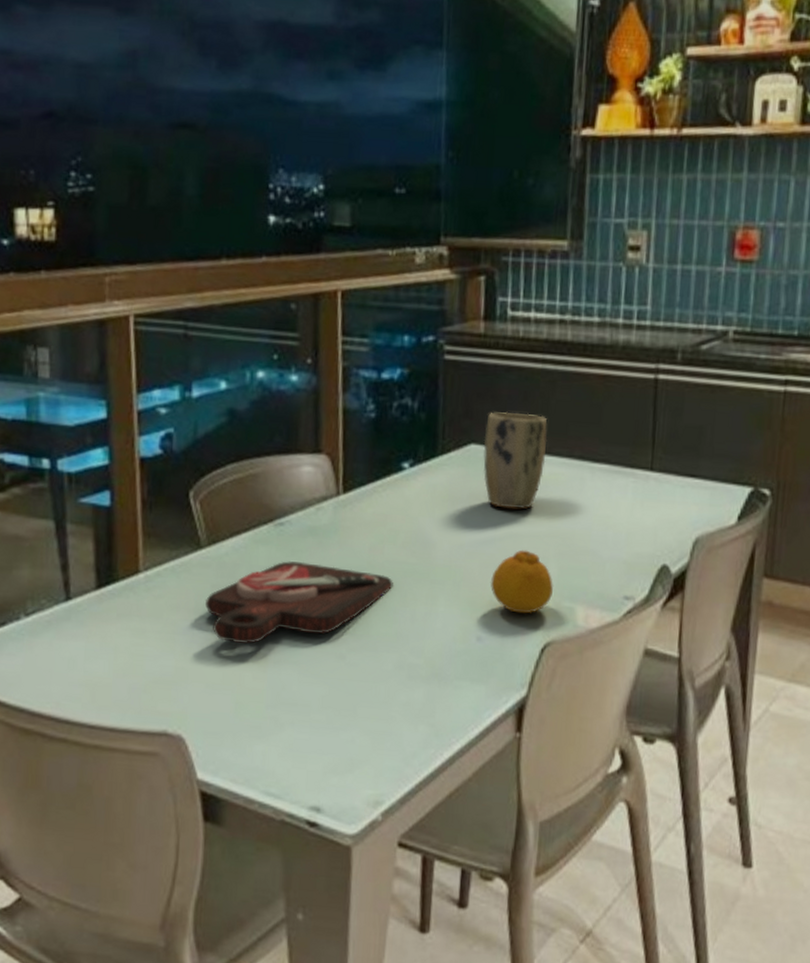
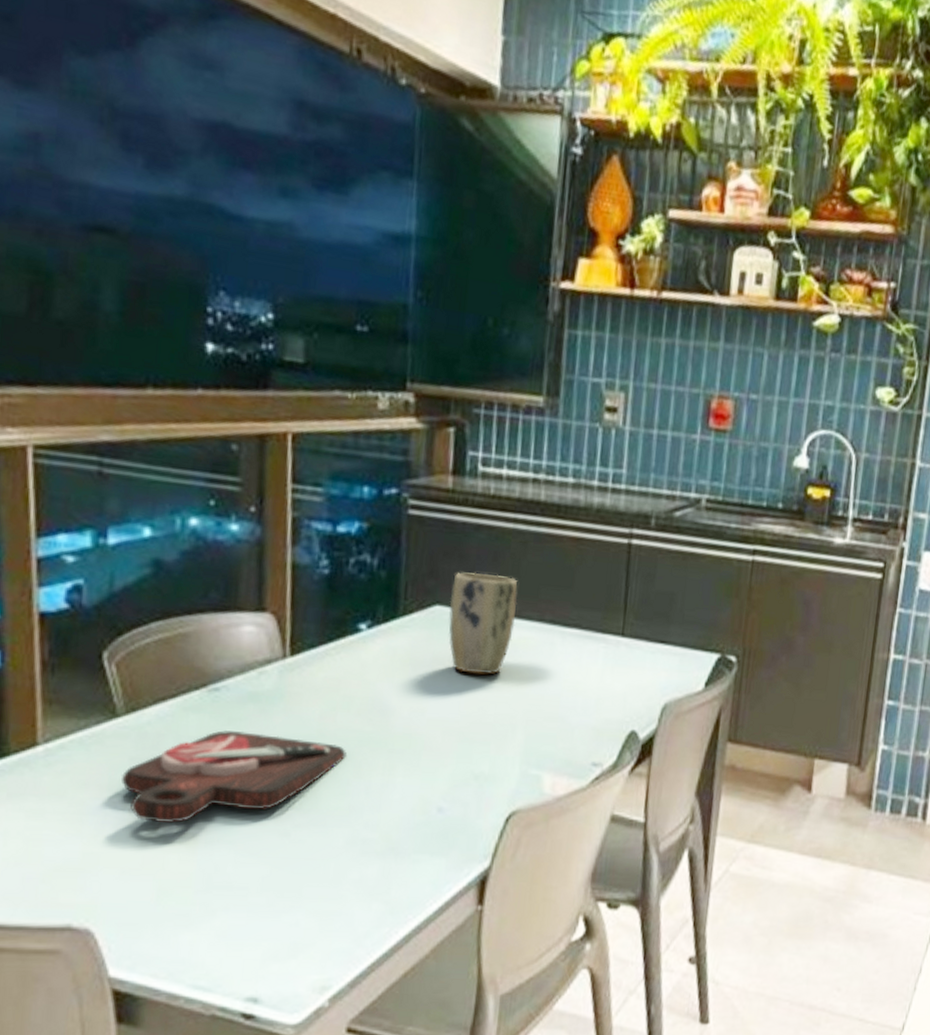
fruit: present [491,550,554,614] -> none [454,716,521,783]

